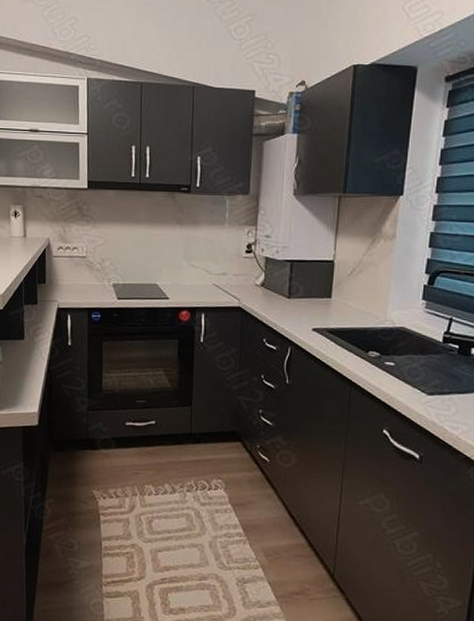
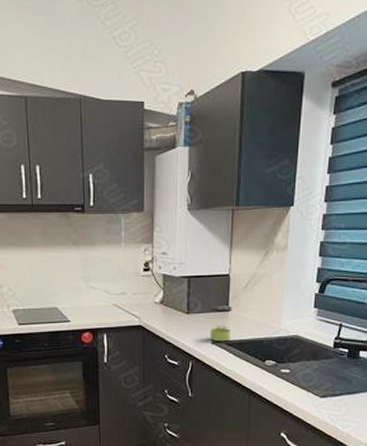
jar: none [310,291,335,329] -> present [209,305,232,342]

